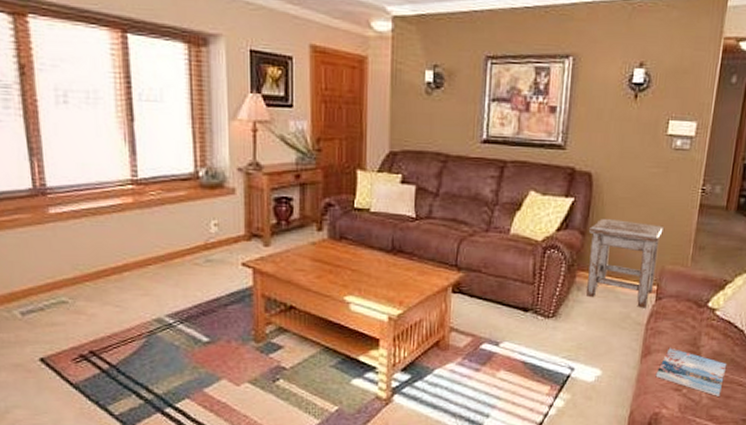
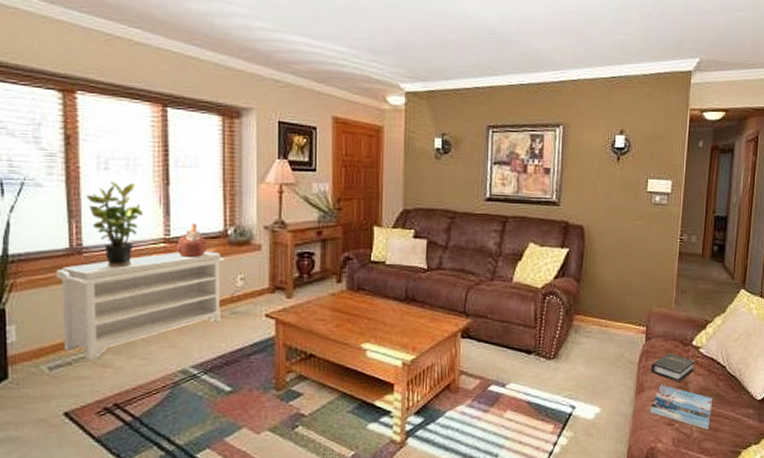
bench: none [21,194,198,305] -> present [56,251,226,359]
potted plant: none [46,117,109,210] -> present [86,182,144,268]
ceramic vessel: none [145,164,178,200] -> present [177,224,207,257]
stool: present [587,218,665,309] -> none [582,266,650,348]
hardback book: none [659,315,710,346] -> present [650,353,695,382]

